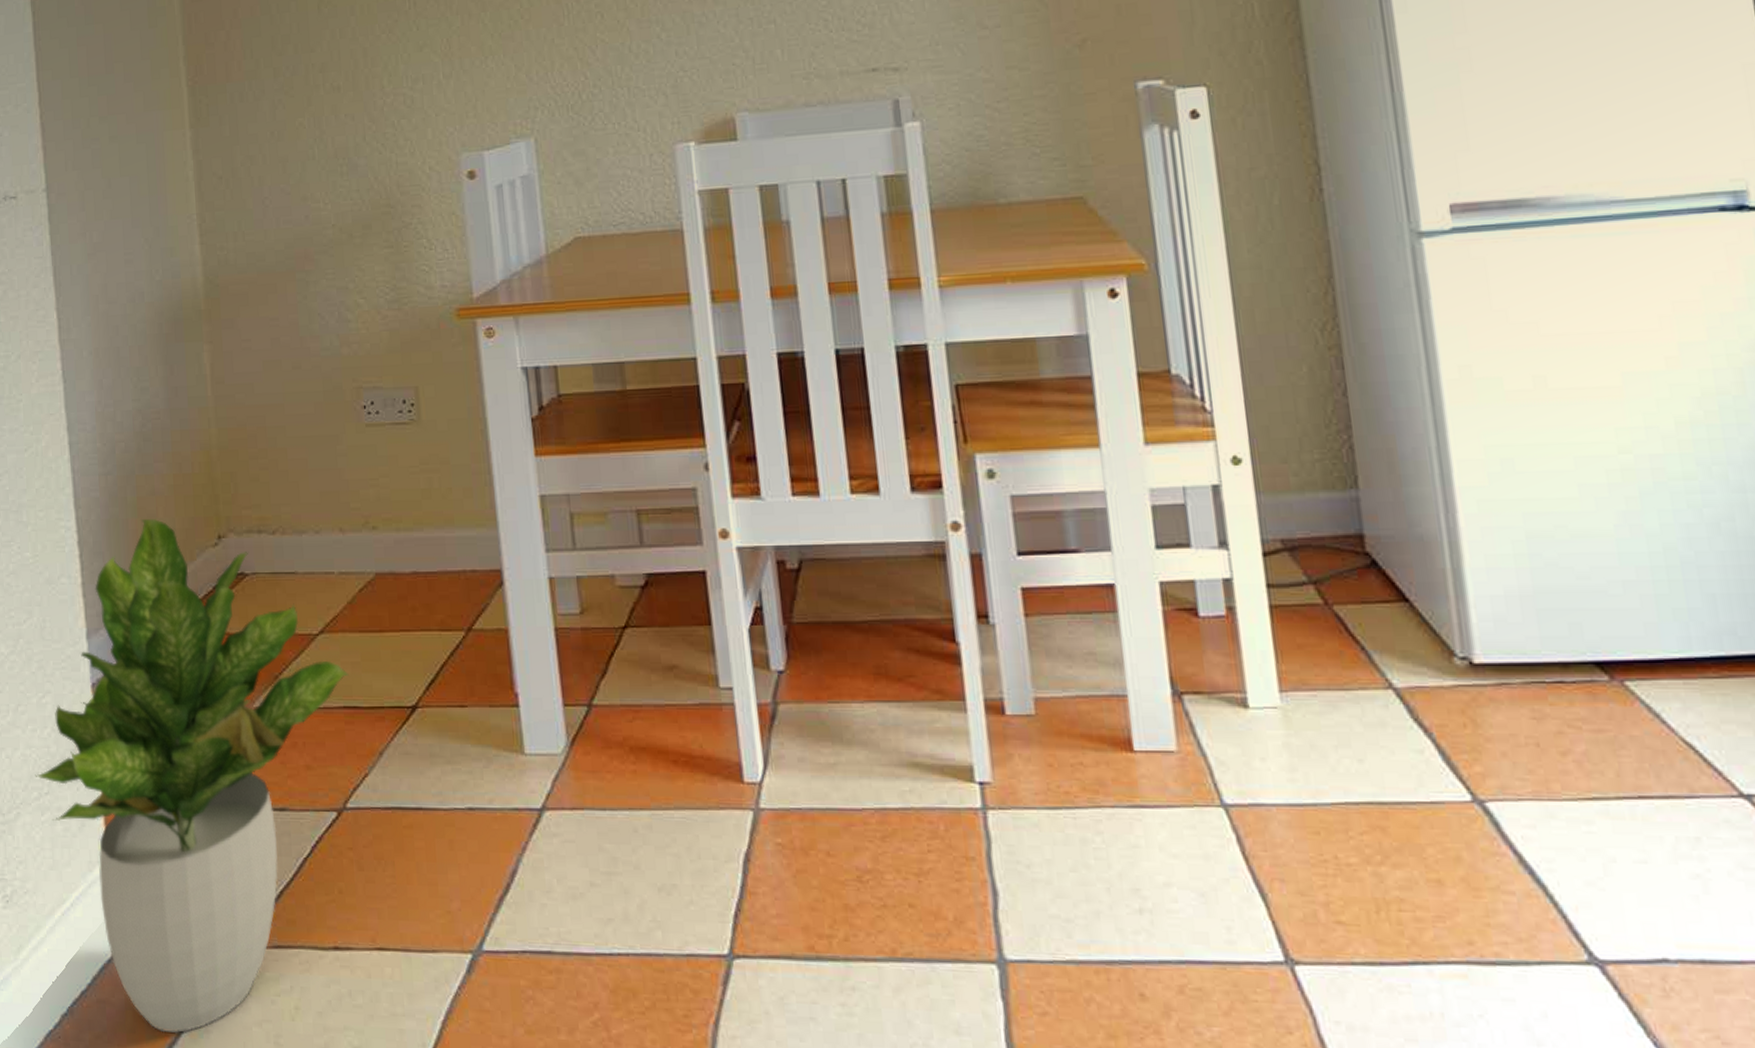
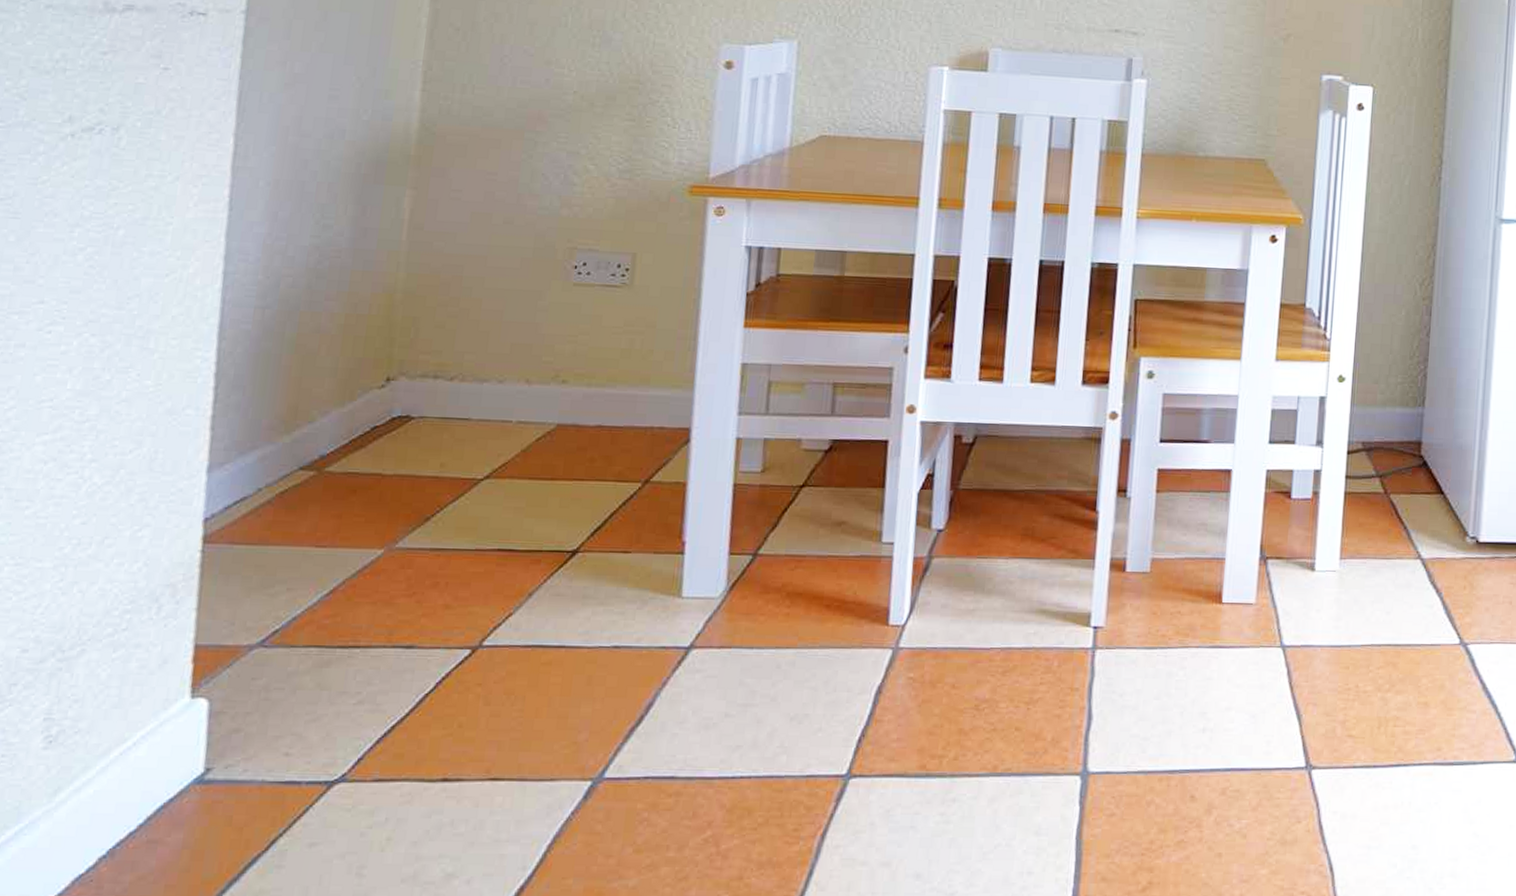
potted plant: present [35,519,349,1034] -> none [112,356,510,871]

